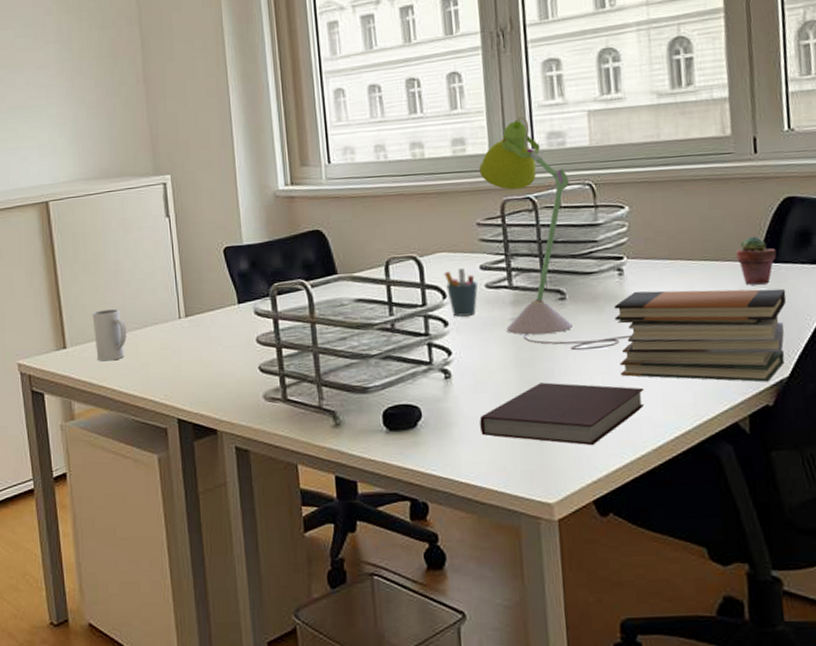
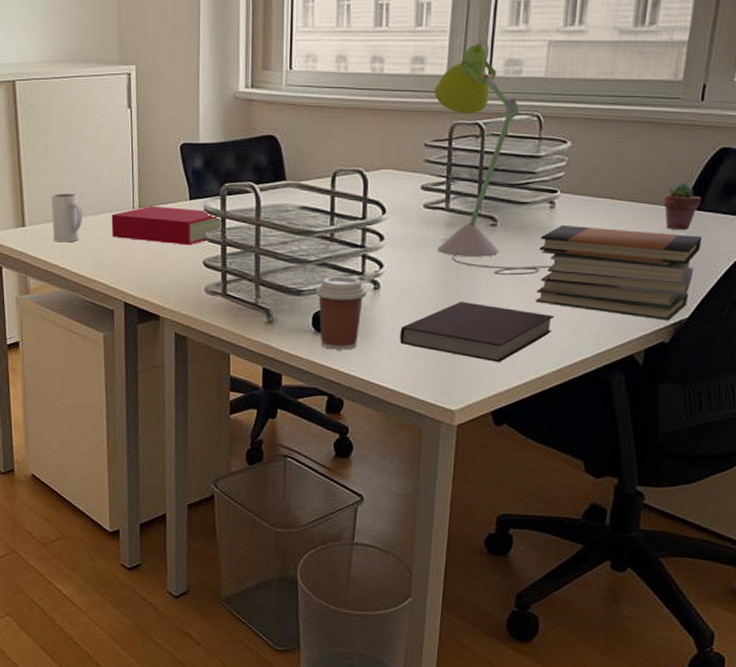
book: none [157,312,273,352] -> present [111,205,220,246]
coffee cup: none [382,367,439,449] -> present [315,276,368,350]
pen holder: present [444,267,478,317] -> none [386,186,417,233]

